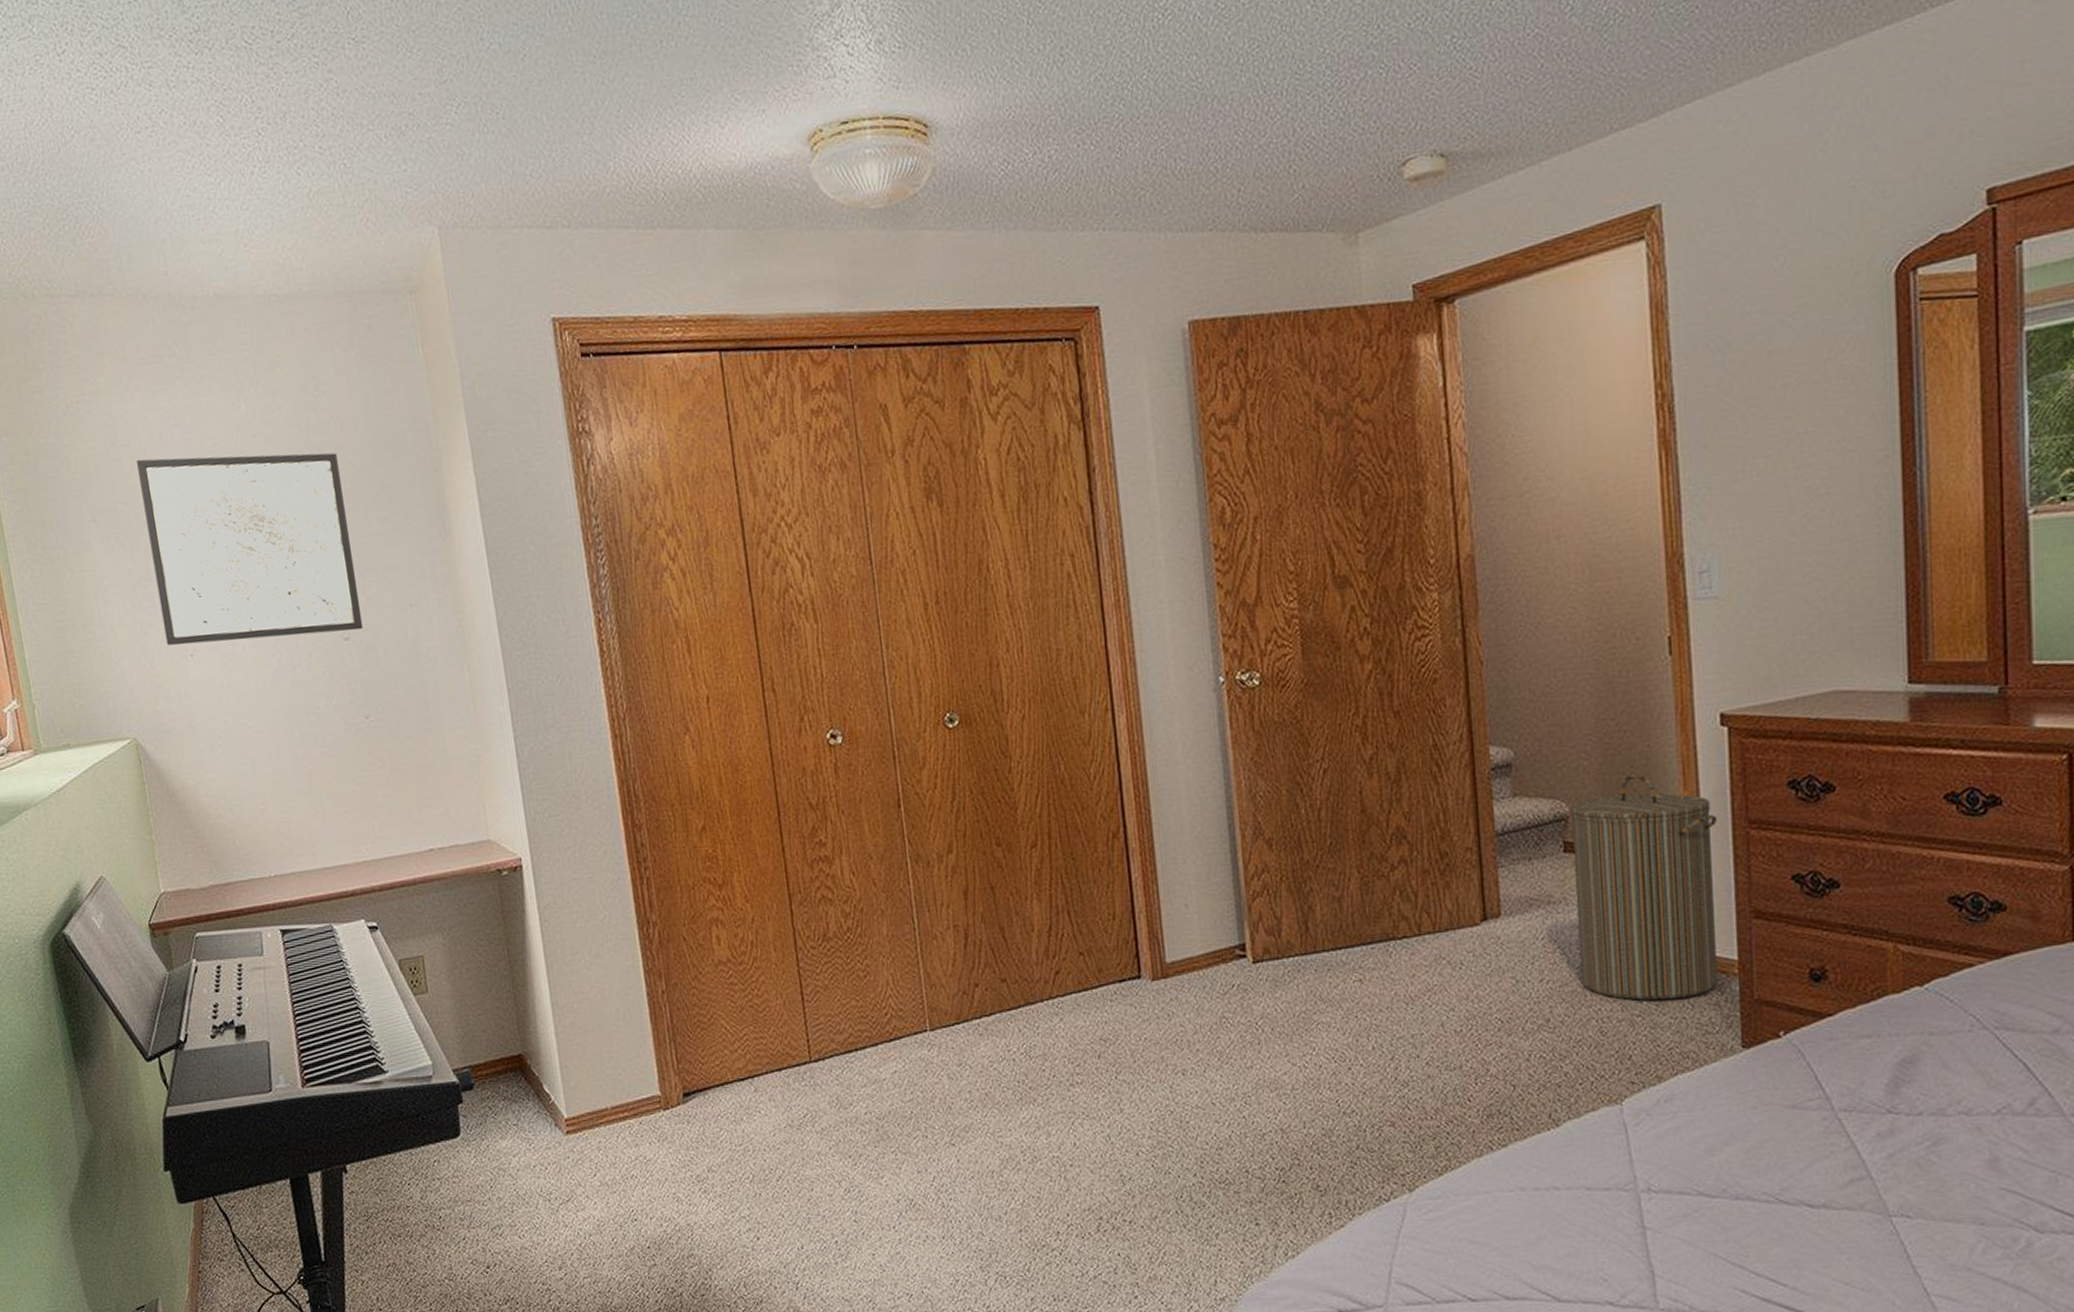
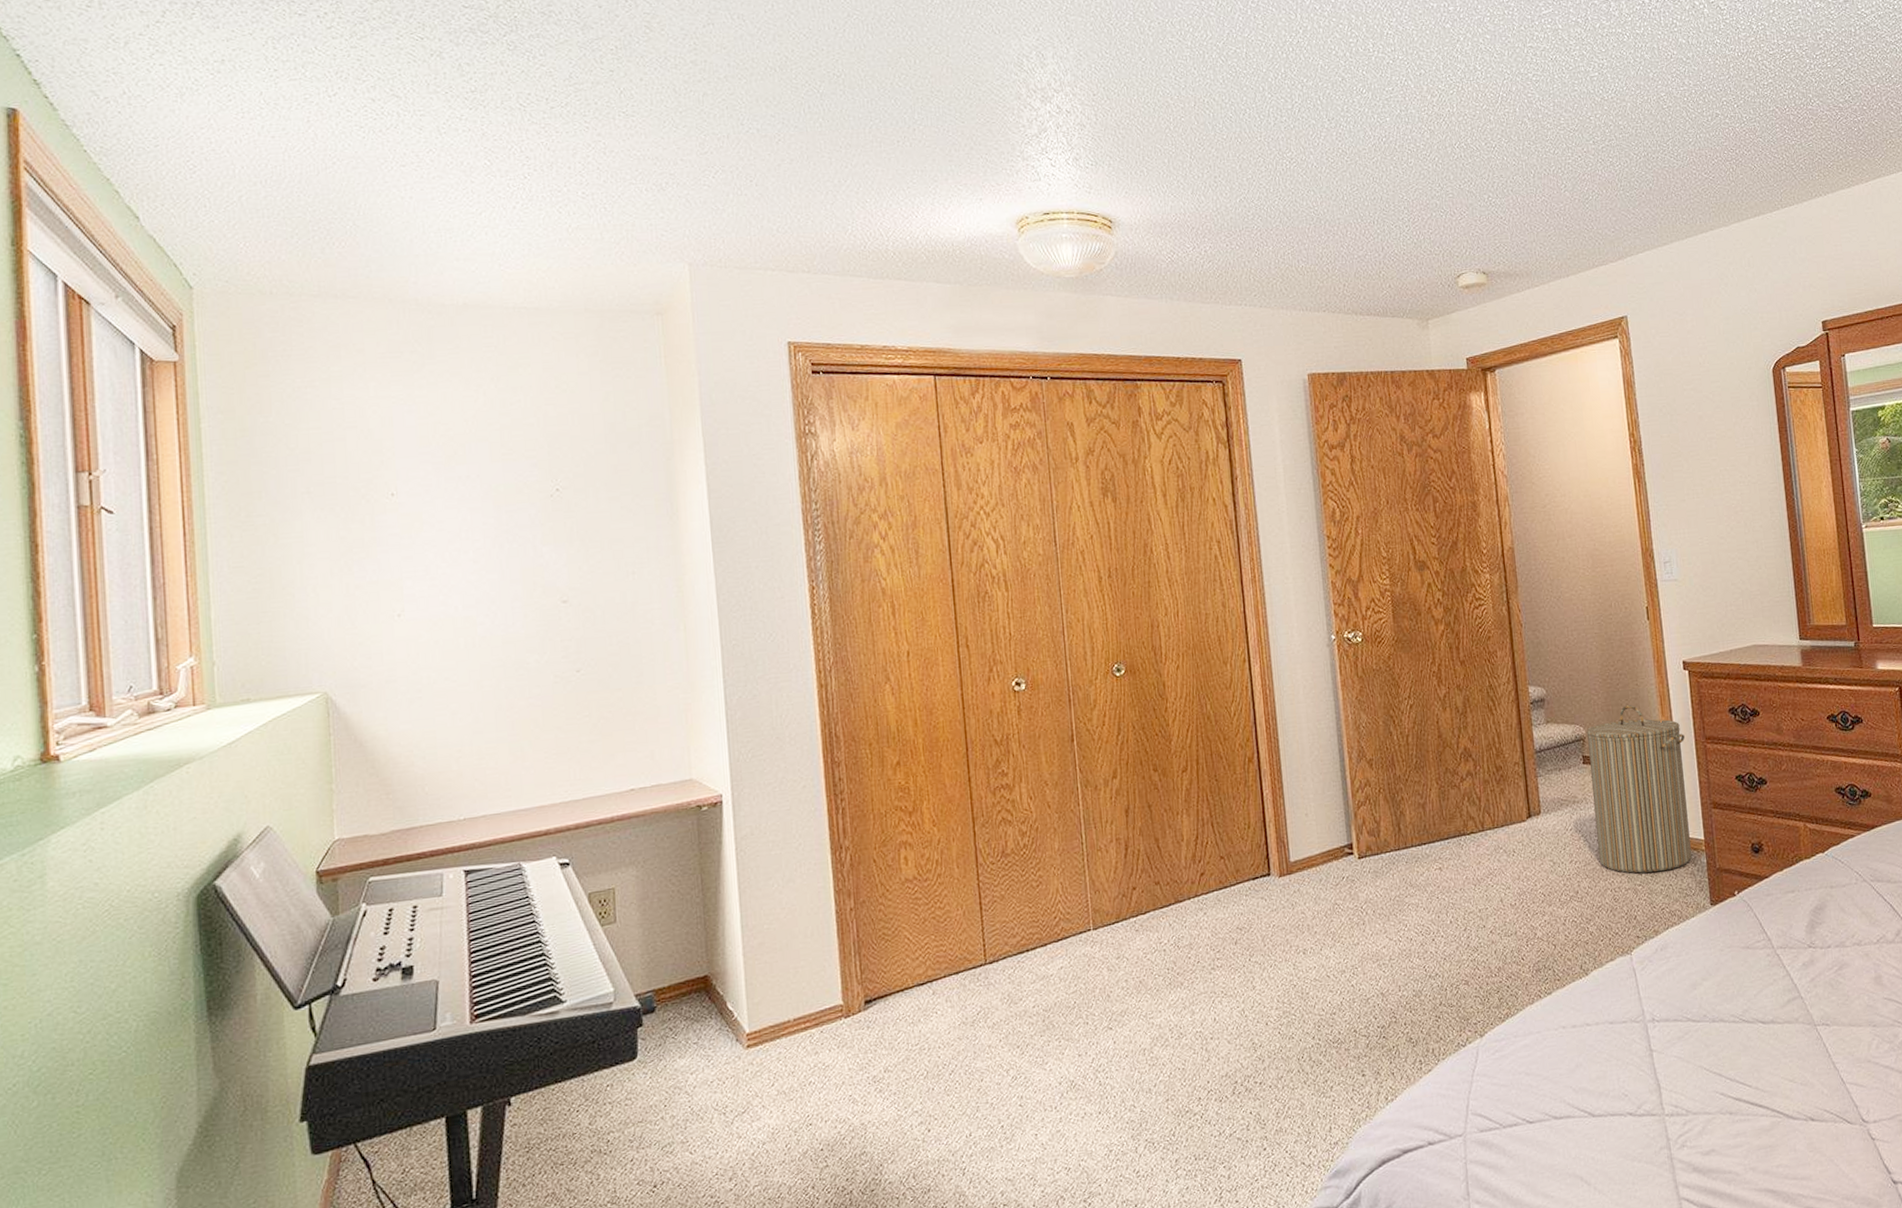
wall art: present [136,452,364,646] -> none [363,439,583,607]

